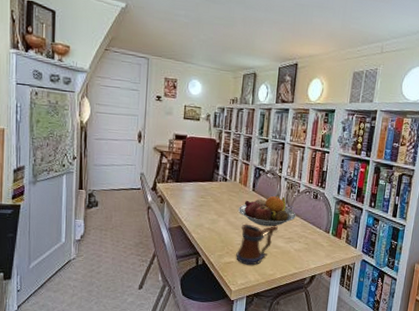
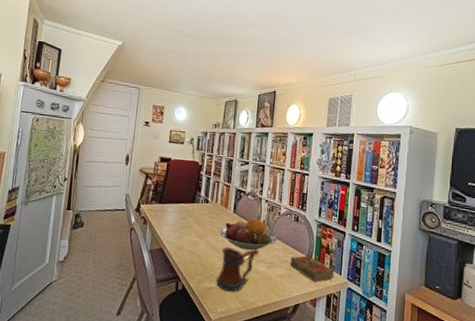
book: none [308,230,351,255] -> present [290,254,335,282]

